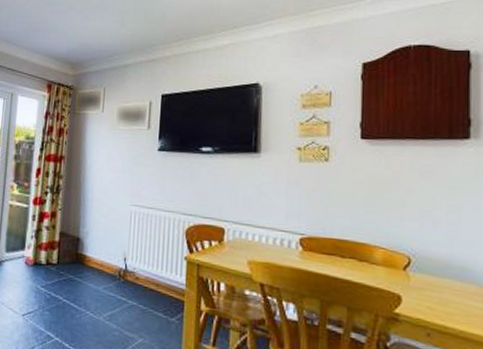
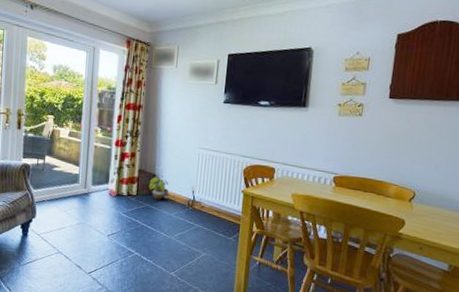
potted plant: none [72,239,97,270] -> present [149,175,170,201]

